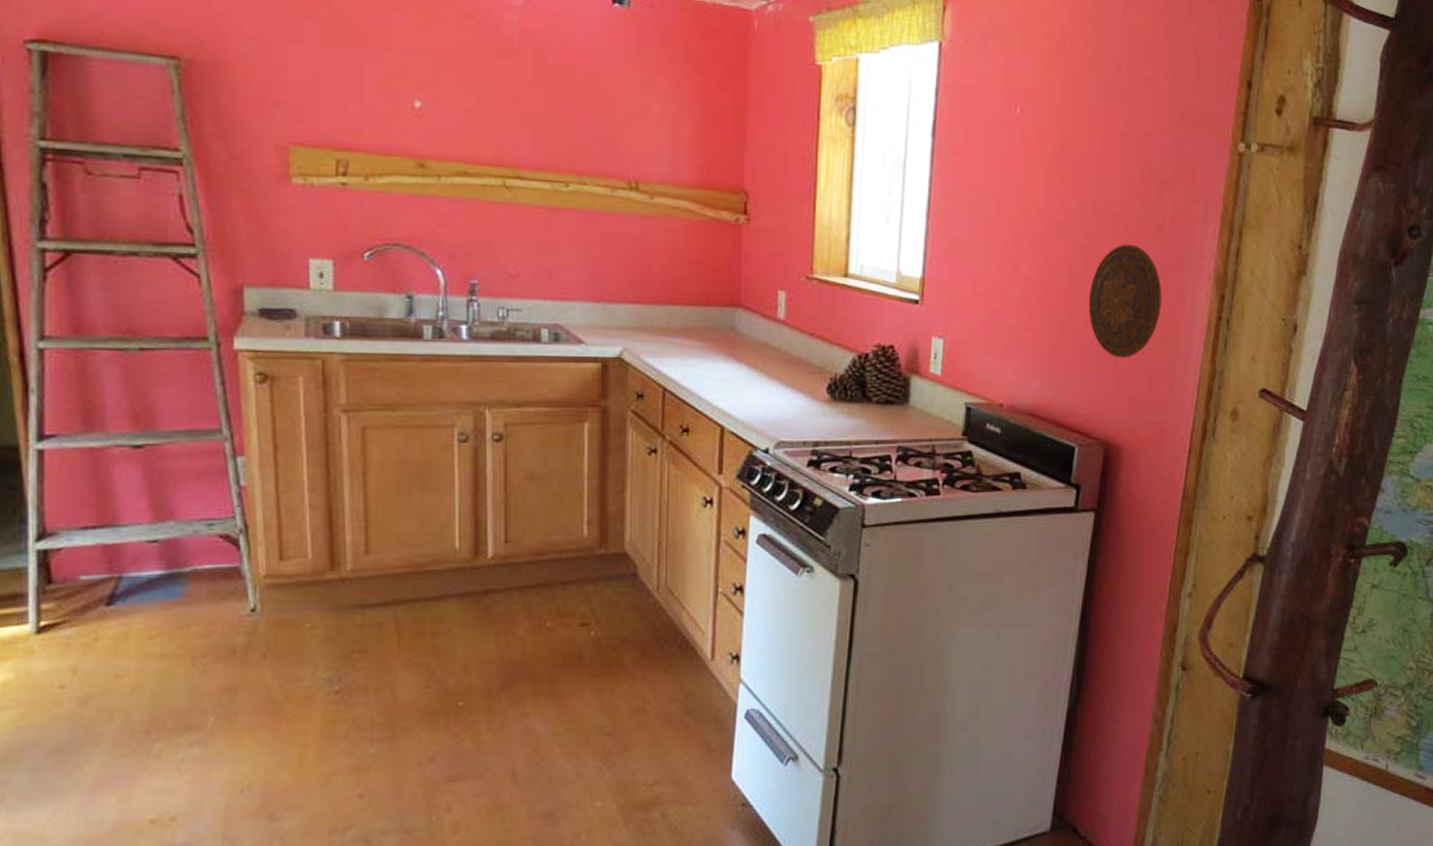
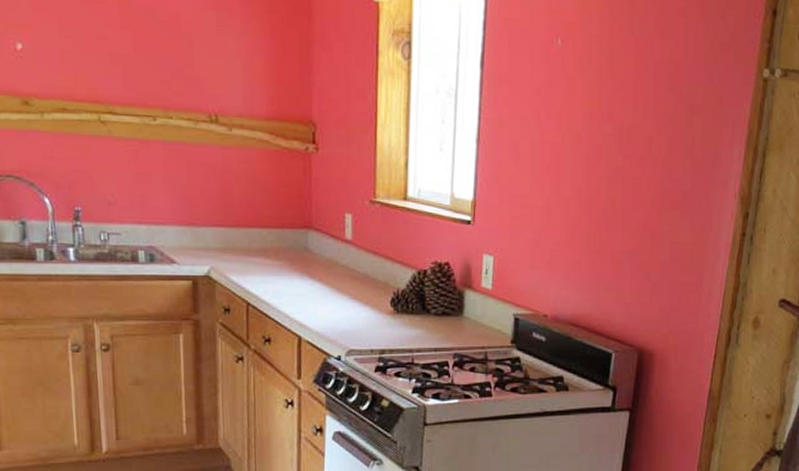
decorative plate: present [1088,244,1162,358] -> none [624,166,691,272]

